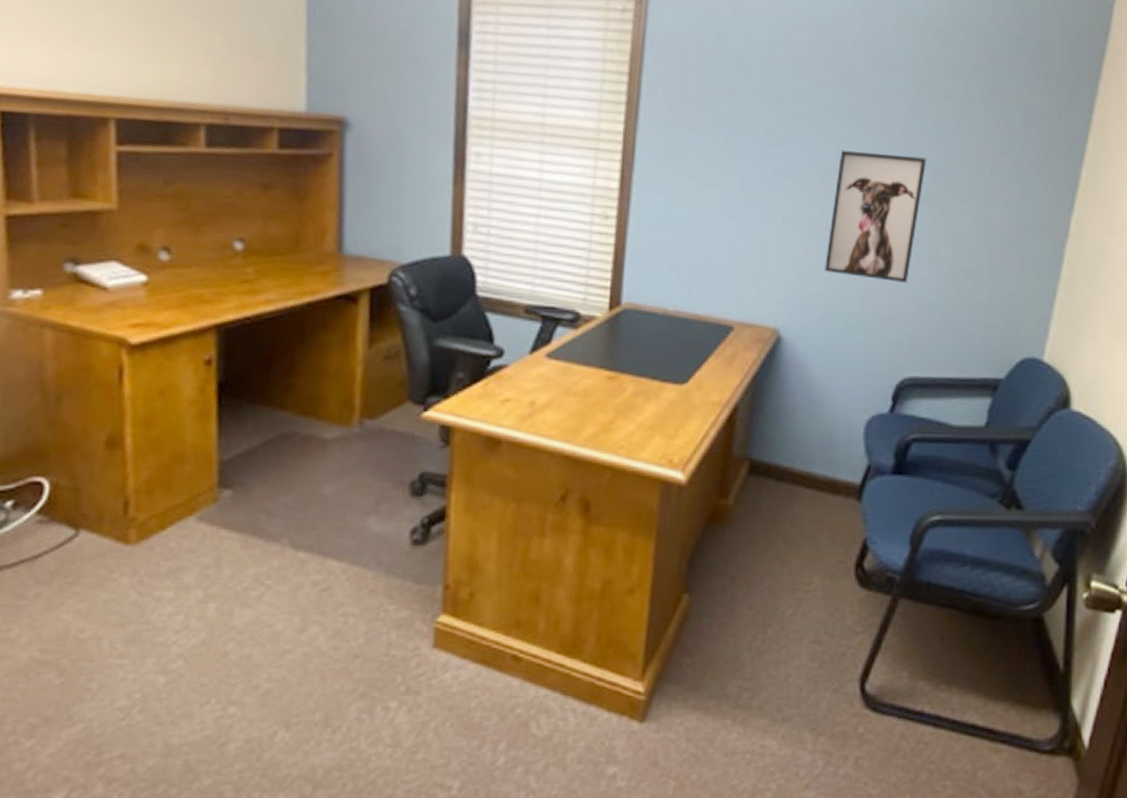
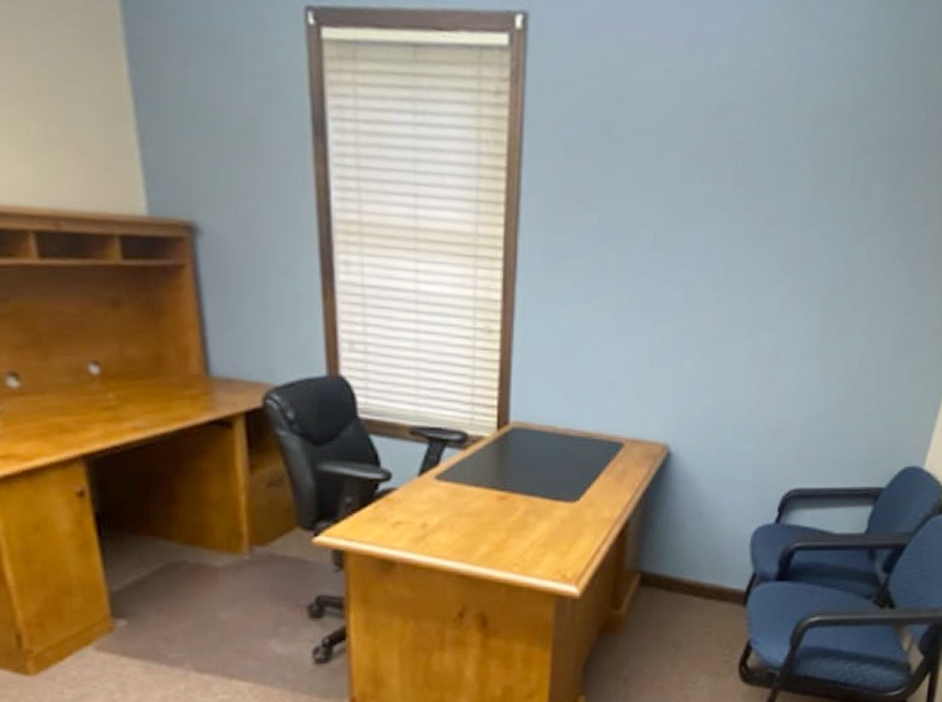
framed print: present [825,150,927,283] -> none [715,254,822,395]

